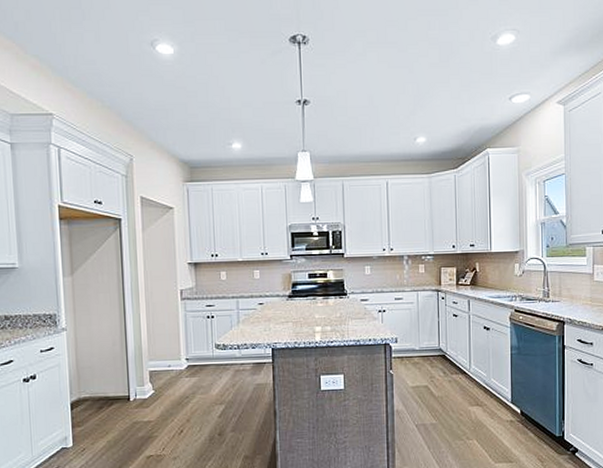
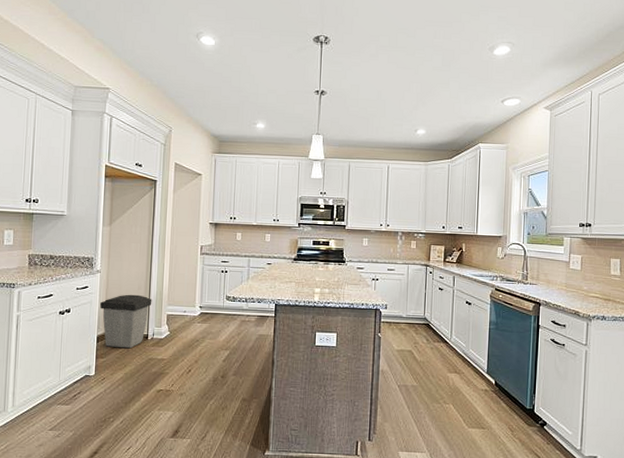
trash can: none [69,351,131,414] -> present [99,294,152,349]

